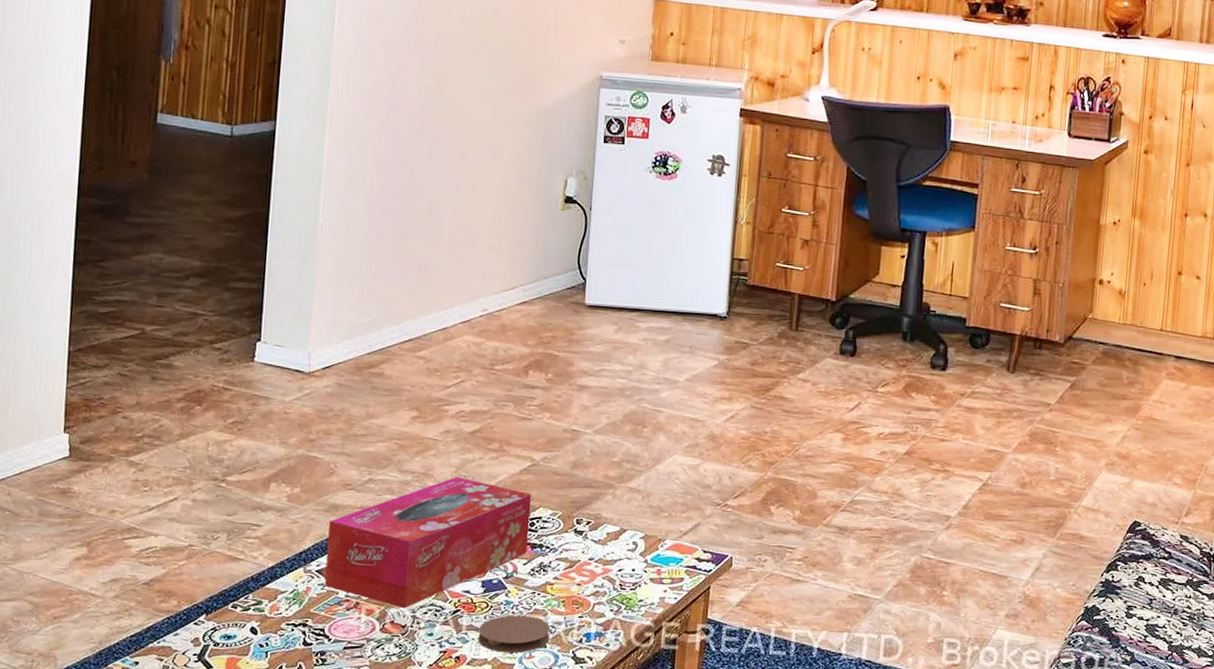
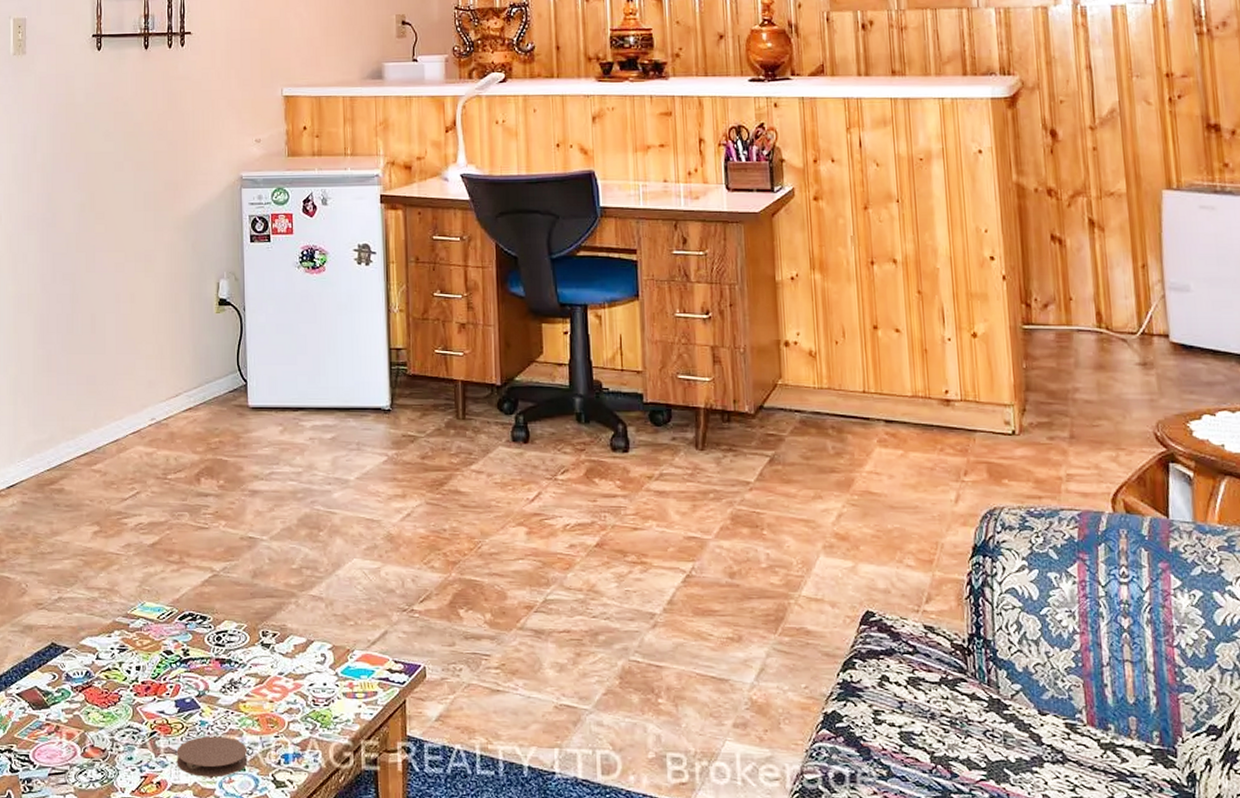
tissue box: present [324,476,532,609] -> none [25,591,217,732]

